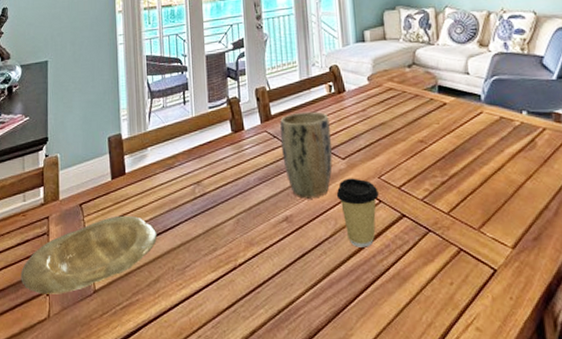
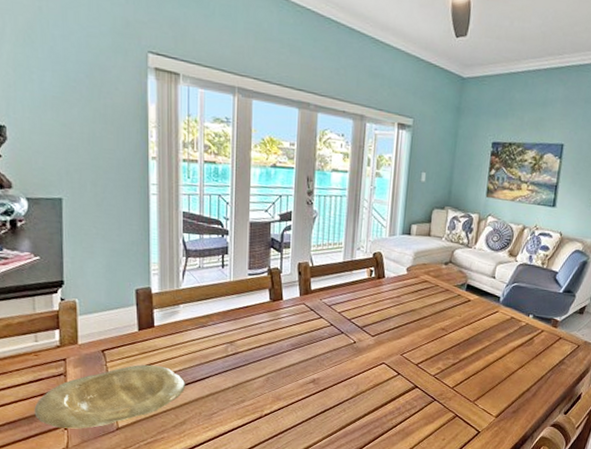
plant pot: present [280,111,333,199] -> none [317,290,366,367]
coffee cup: present [336,178,379,247] -> none [361,352,399,409]

